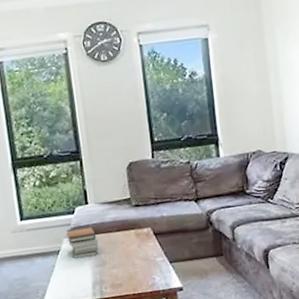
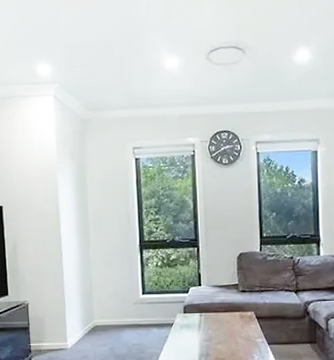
book stack: present [66,225,99,258] -> none [181,304,207,332]

